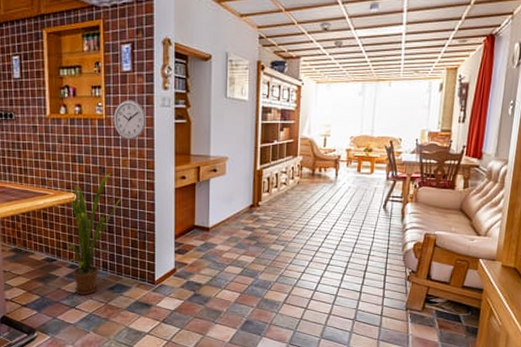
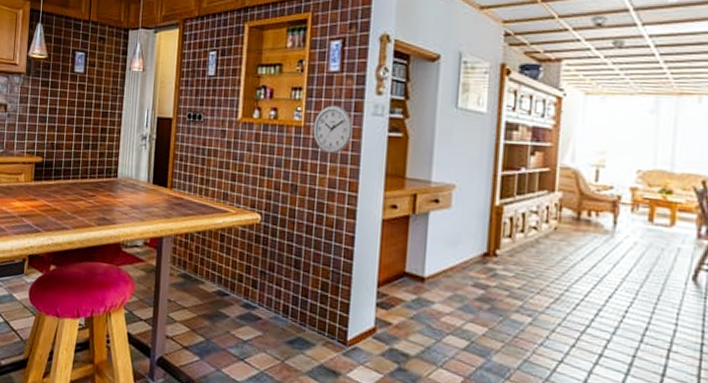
house plant: present [63,172,121,295] -> none [242,192,313,346]

